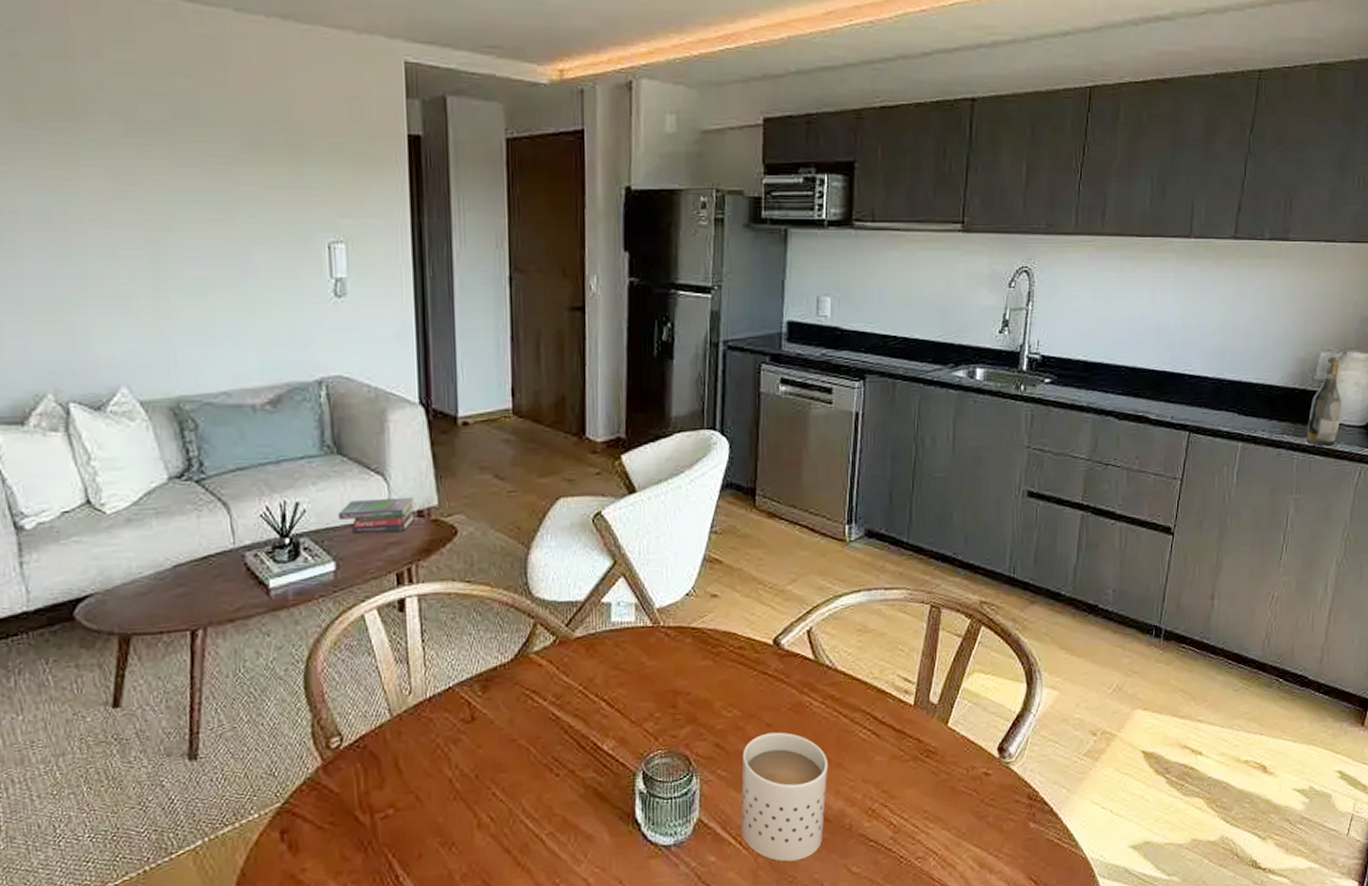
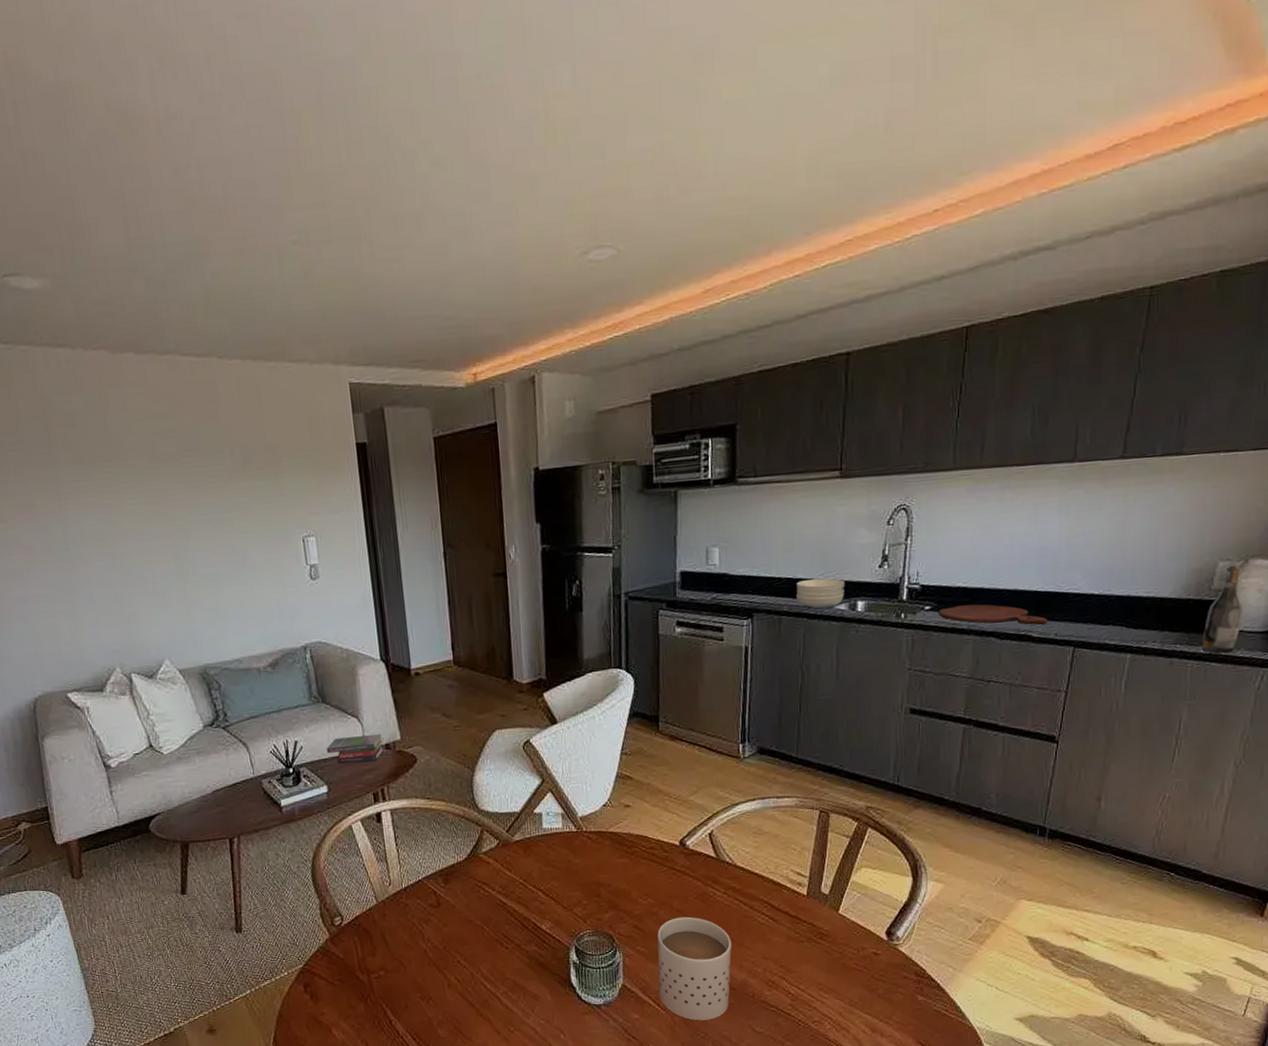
bowl: none [913,341,964,376] -> present [796,578,846,610]
cutting board: none [1058,380,1165,406] -> present [939,604,1048,625]

